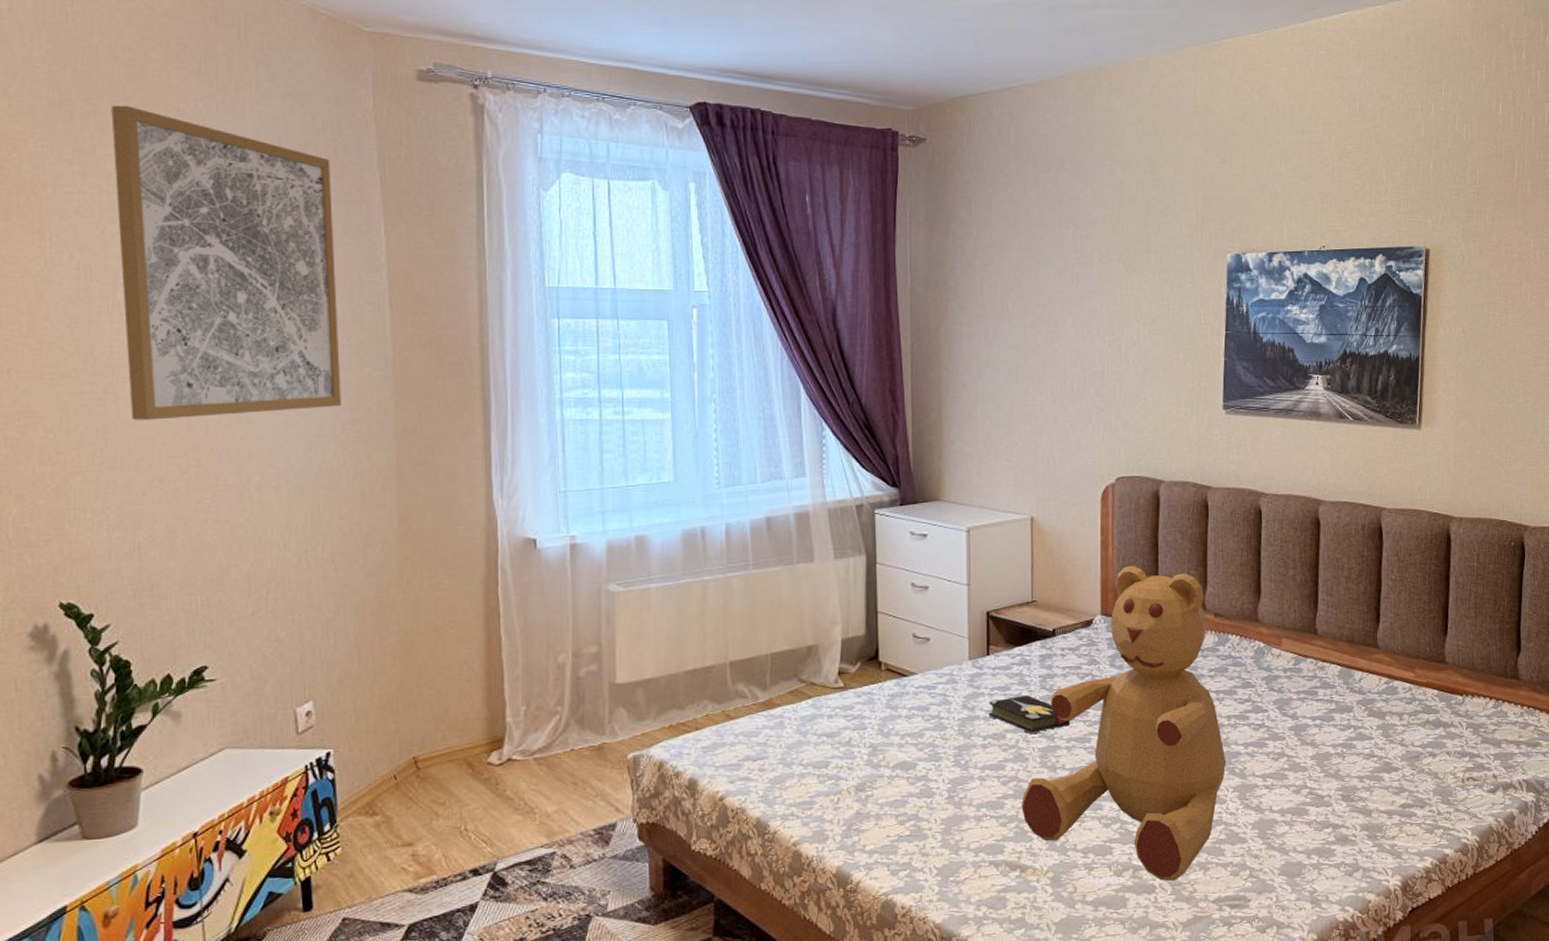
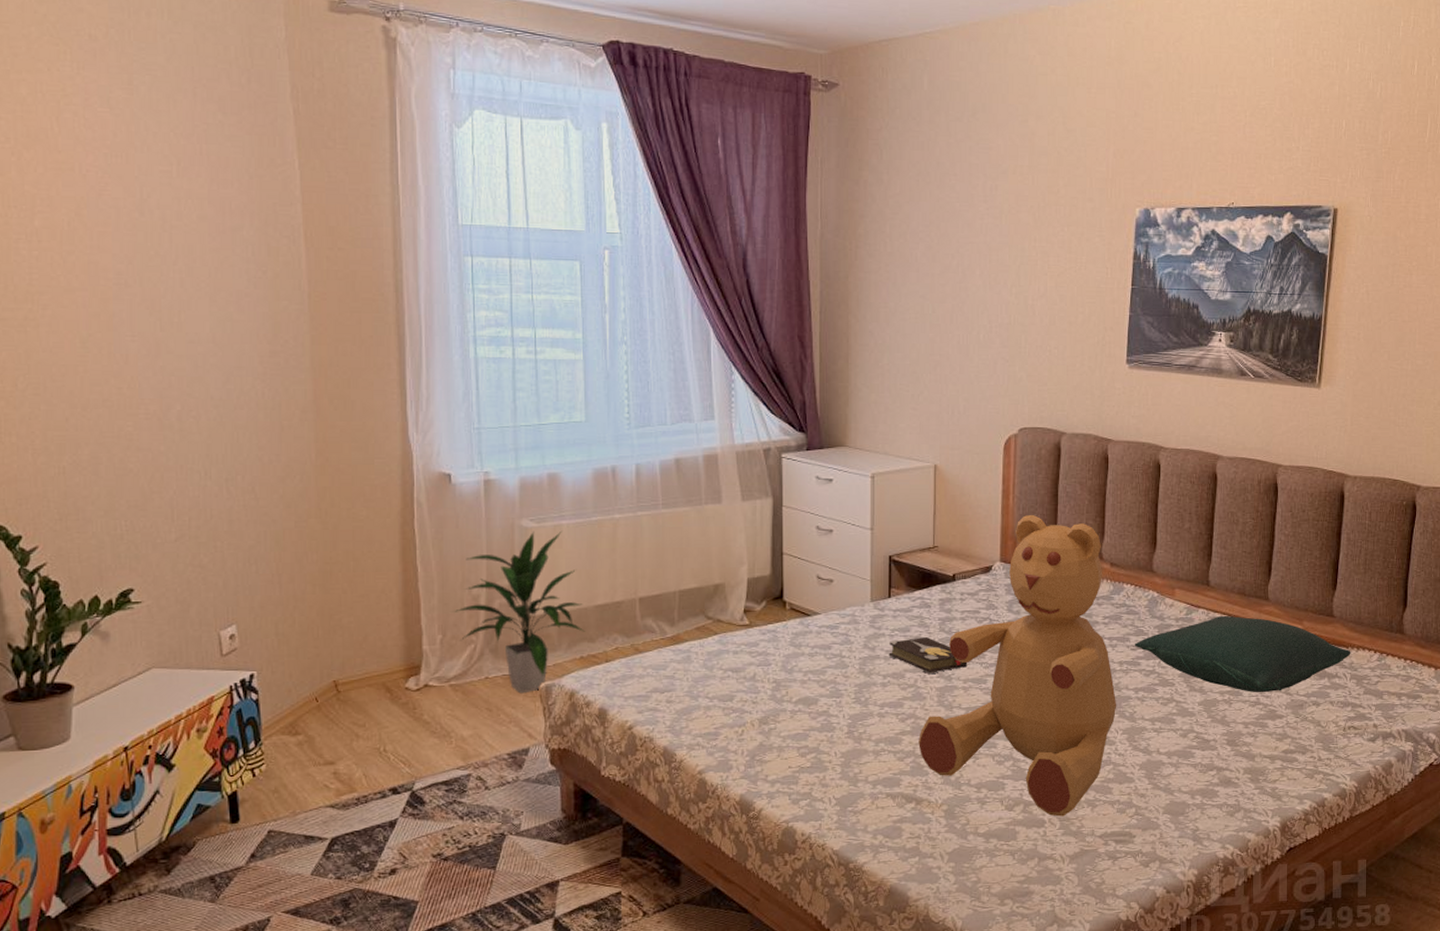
wall art: present [111,105,341,420] -> none [23,29,258,348]
indoor plant: none [537,594,675,765] -> present [452,530,586,693]
pillow: none [1241,664,1466,745] -> present [1134,615,1351,693]

